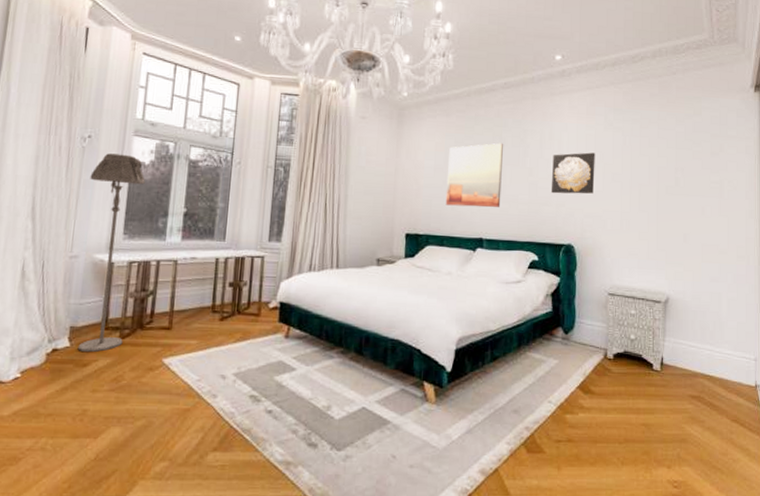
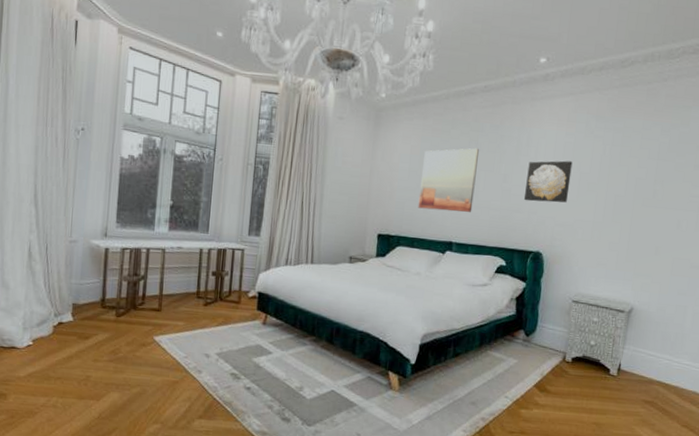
floor lamp: present [77,153,145,353] -> none [80,146,135,327]

